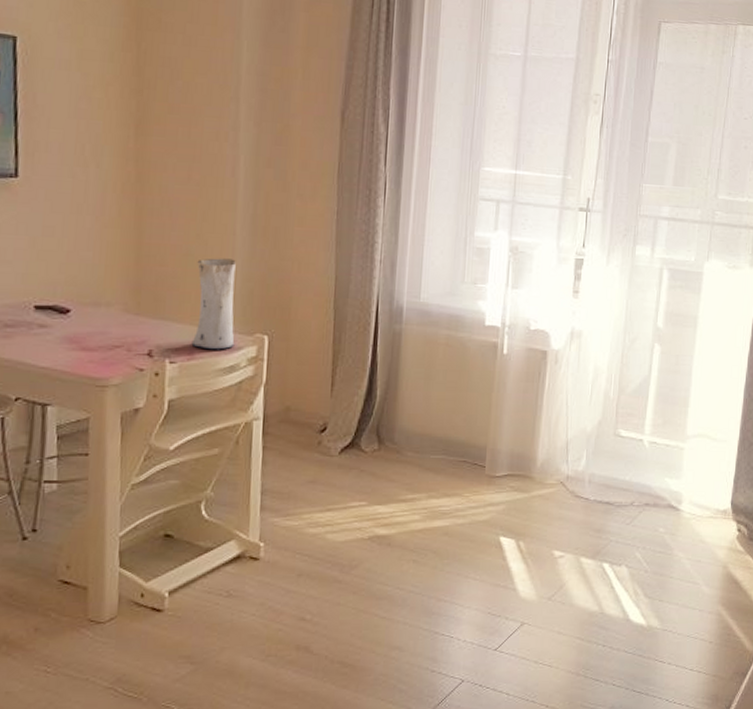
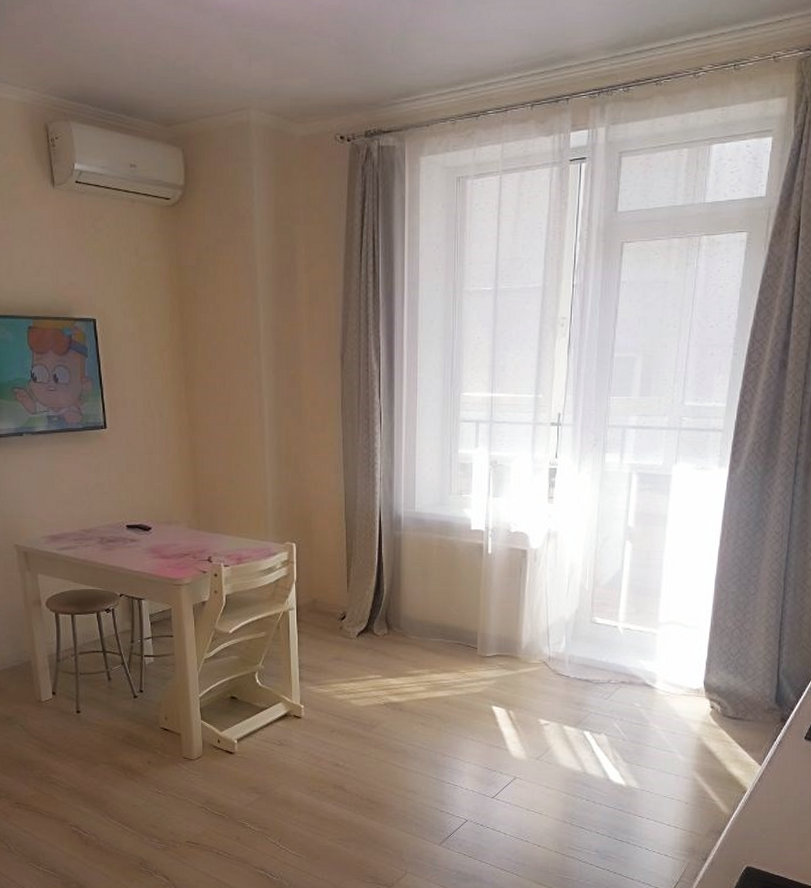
vase: present [191,258,236,350] -> none [238,483,271,556]

